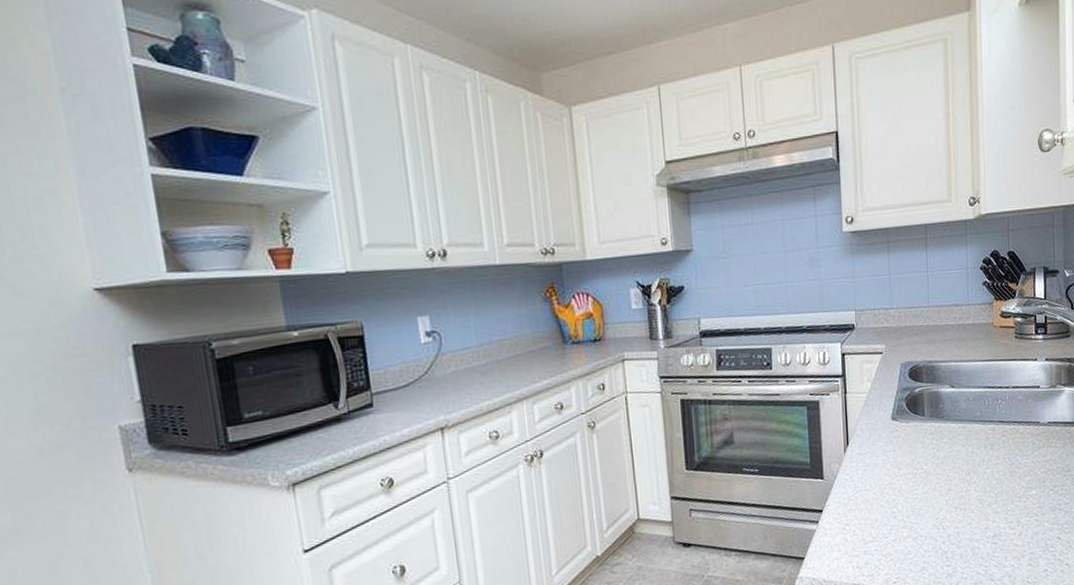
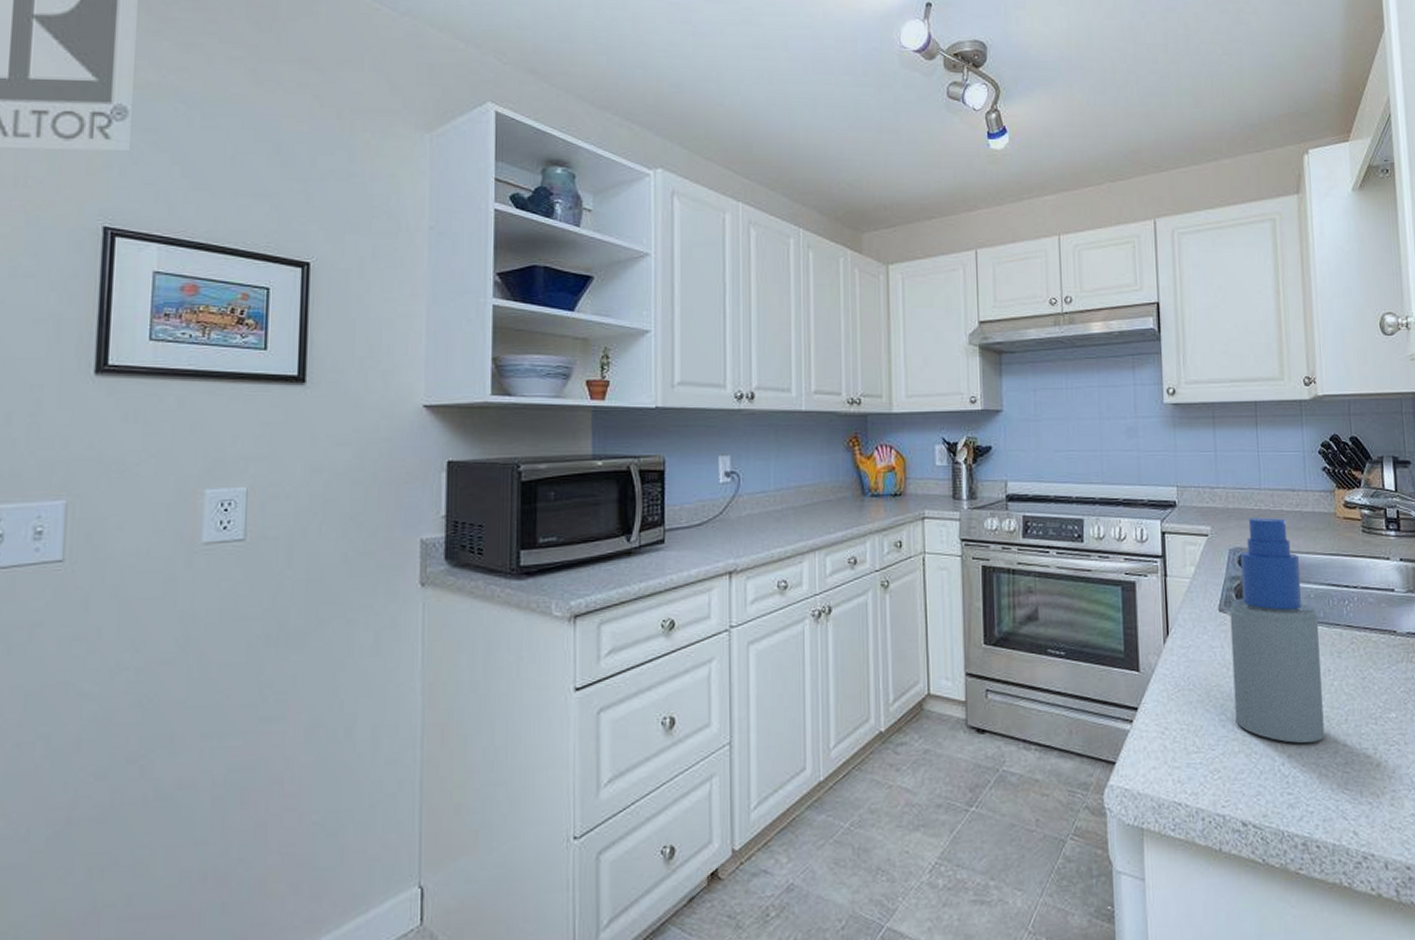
spray bottle: none [901,332,978,525] -> present [1229,517,1325,743]

